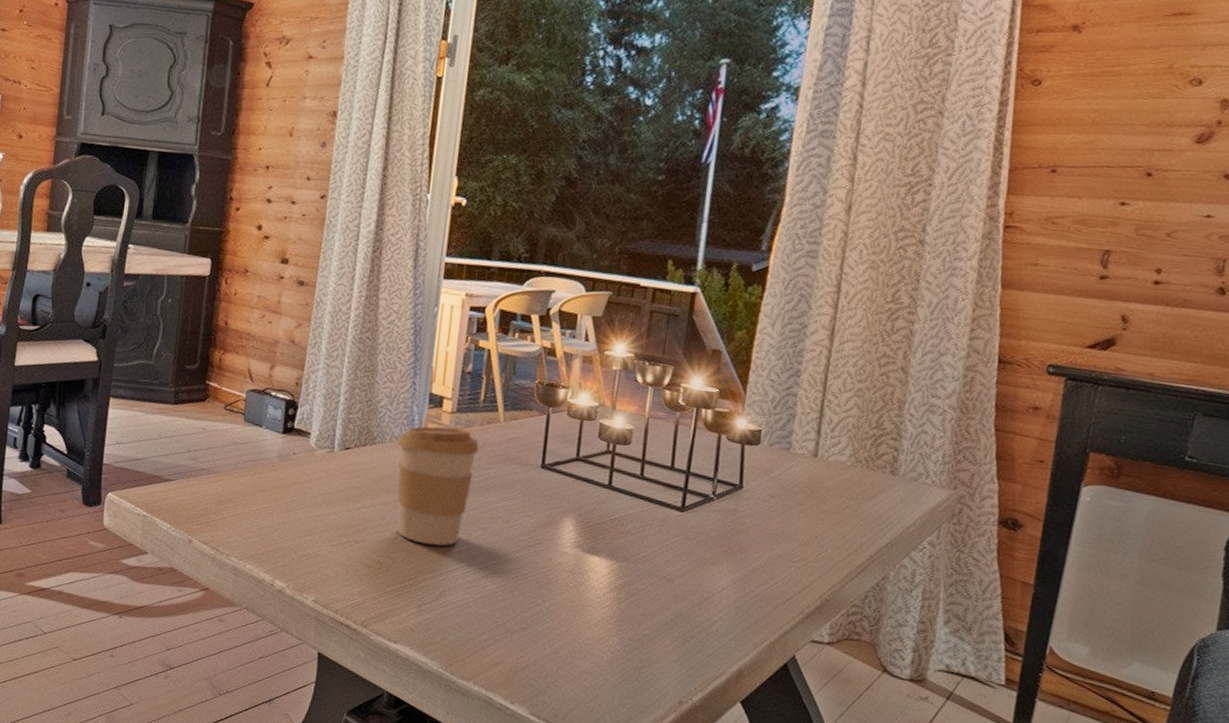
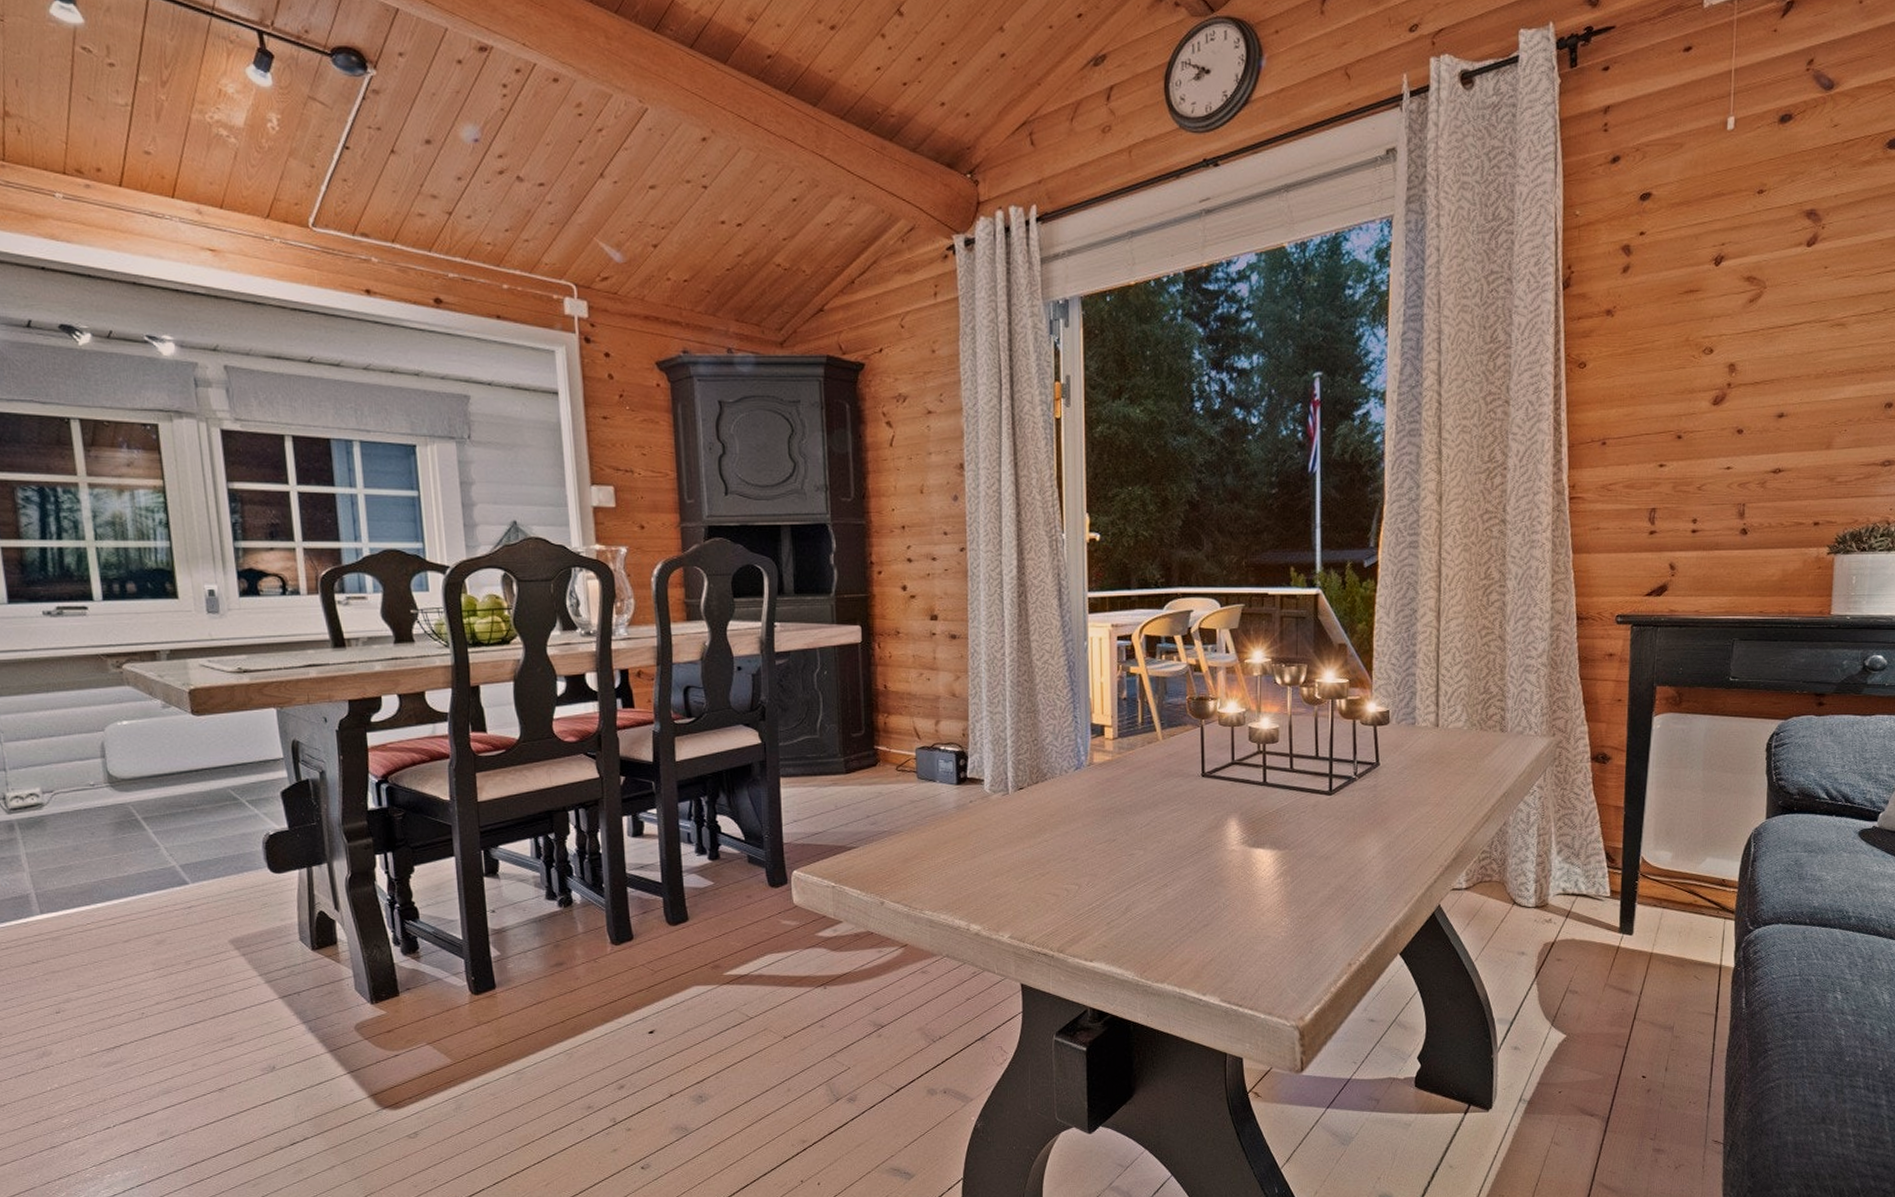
coffee cup: present [397,426,479,546] -> none [1067,753,1144,866]

